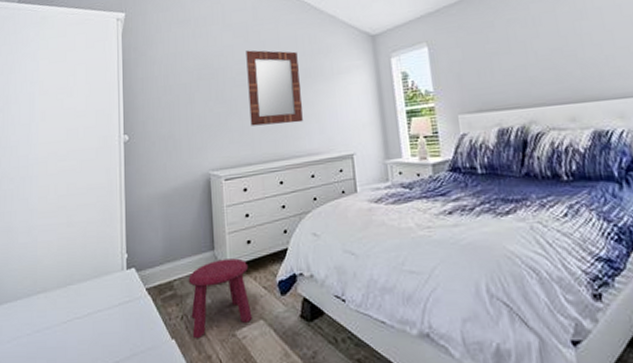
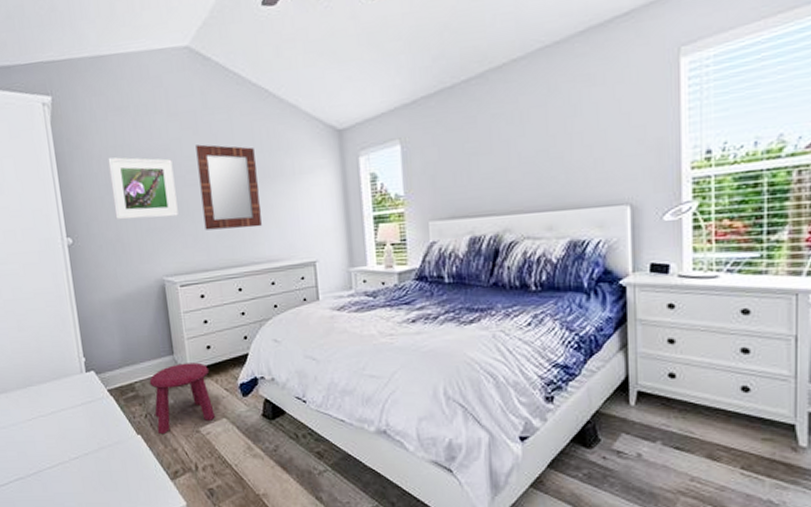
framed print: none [168,62,227,118] -> present [108,157,178,220]

